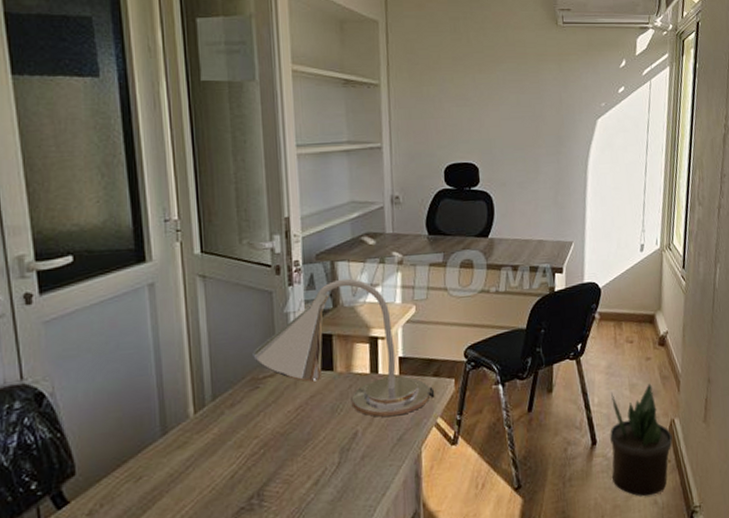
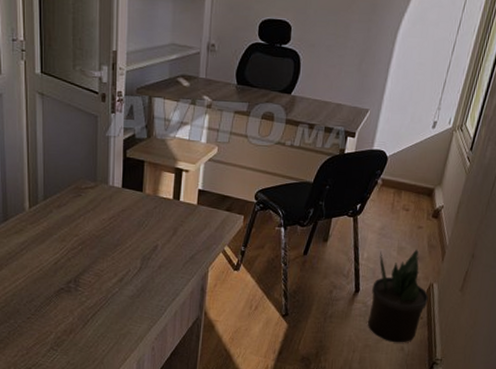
table lamp: present [252,278,435,417] -> none [78,113,226,239]

